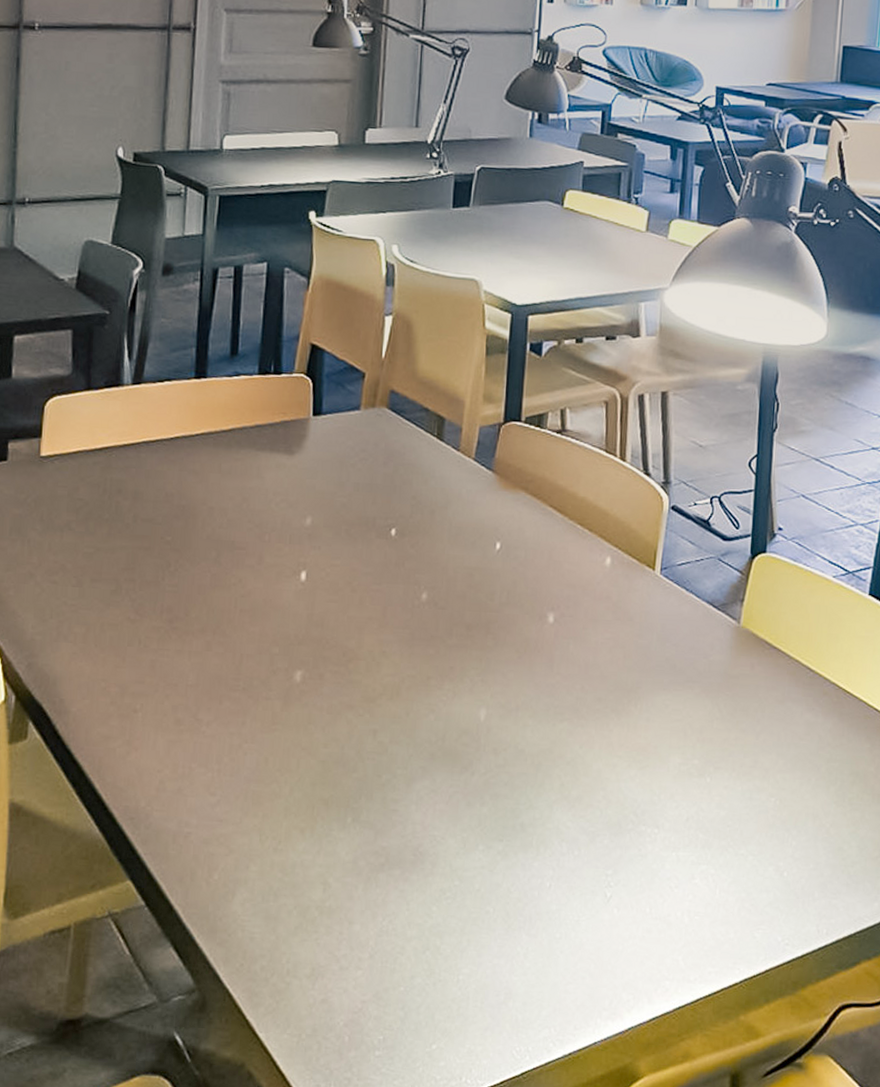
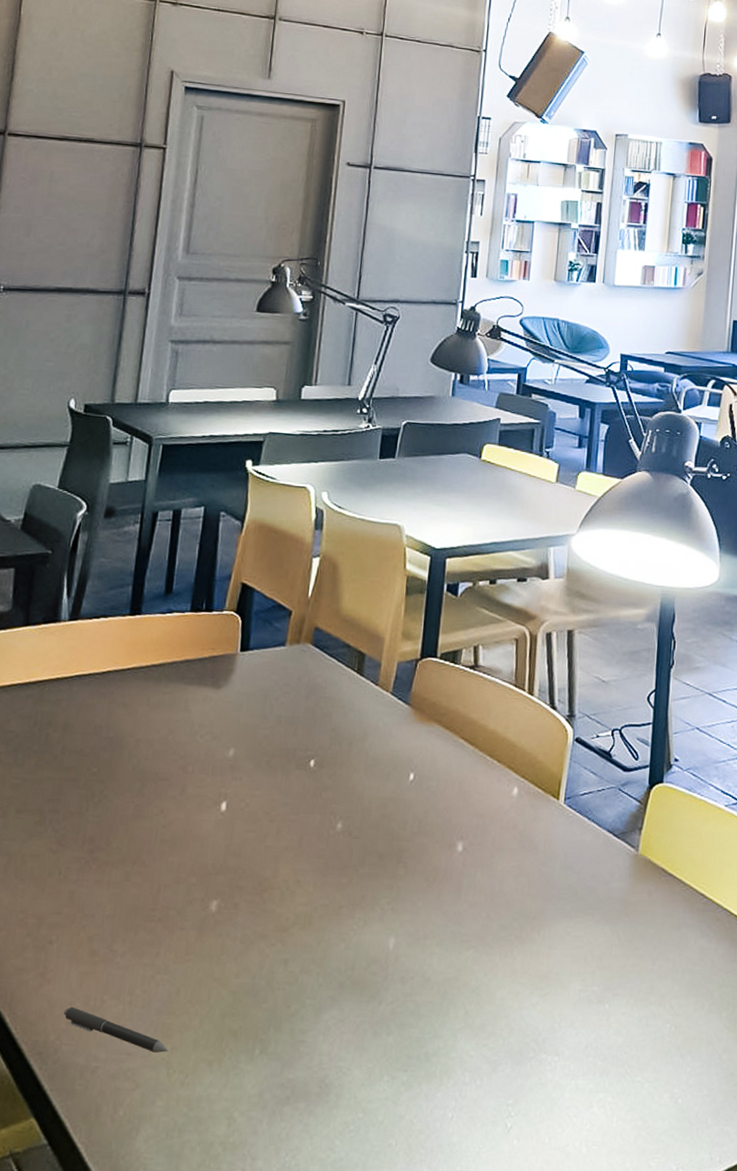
pen: none [153,774,259,820] -> present [64,1007,168,1053]

